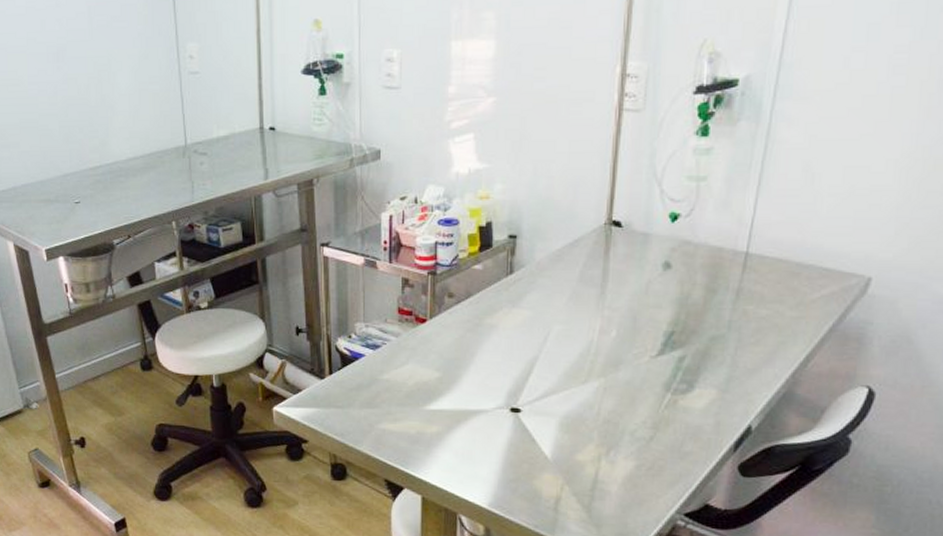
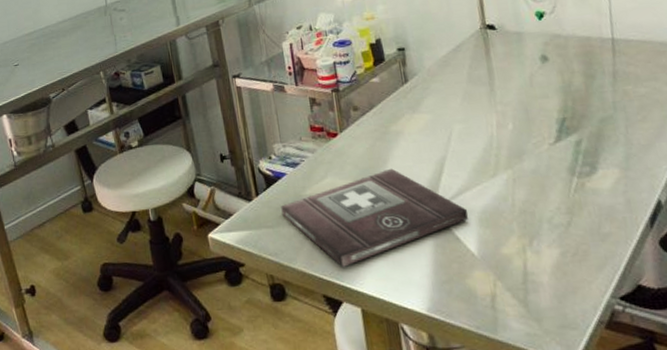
first aid kit: none [354,362,550,455] -> present [281,168,468,267]

